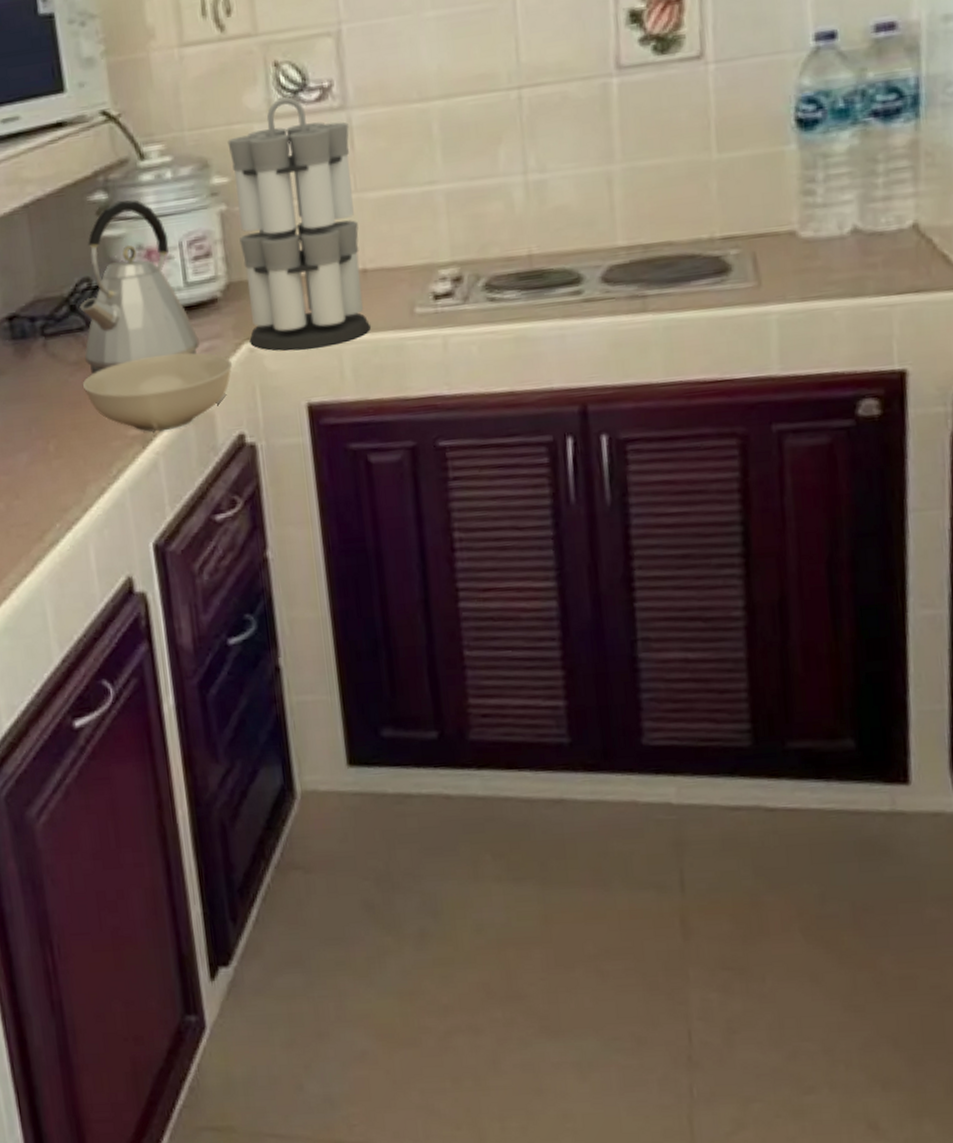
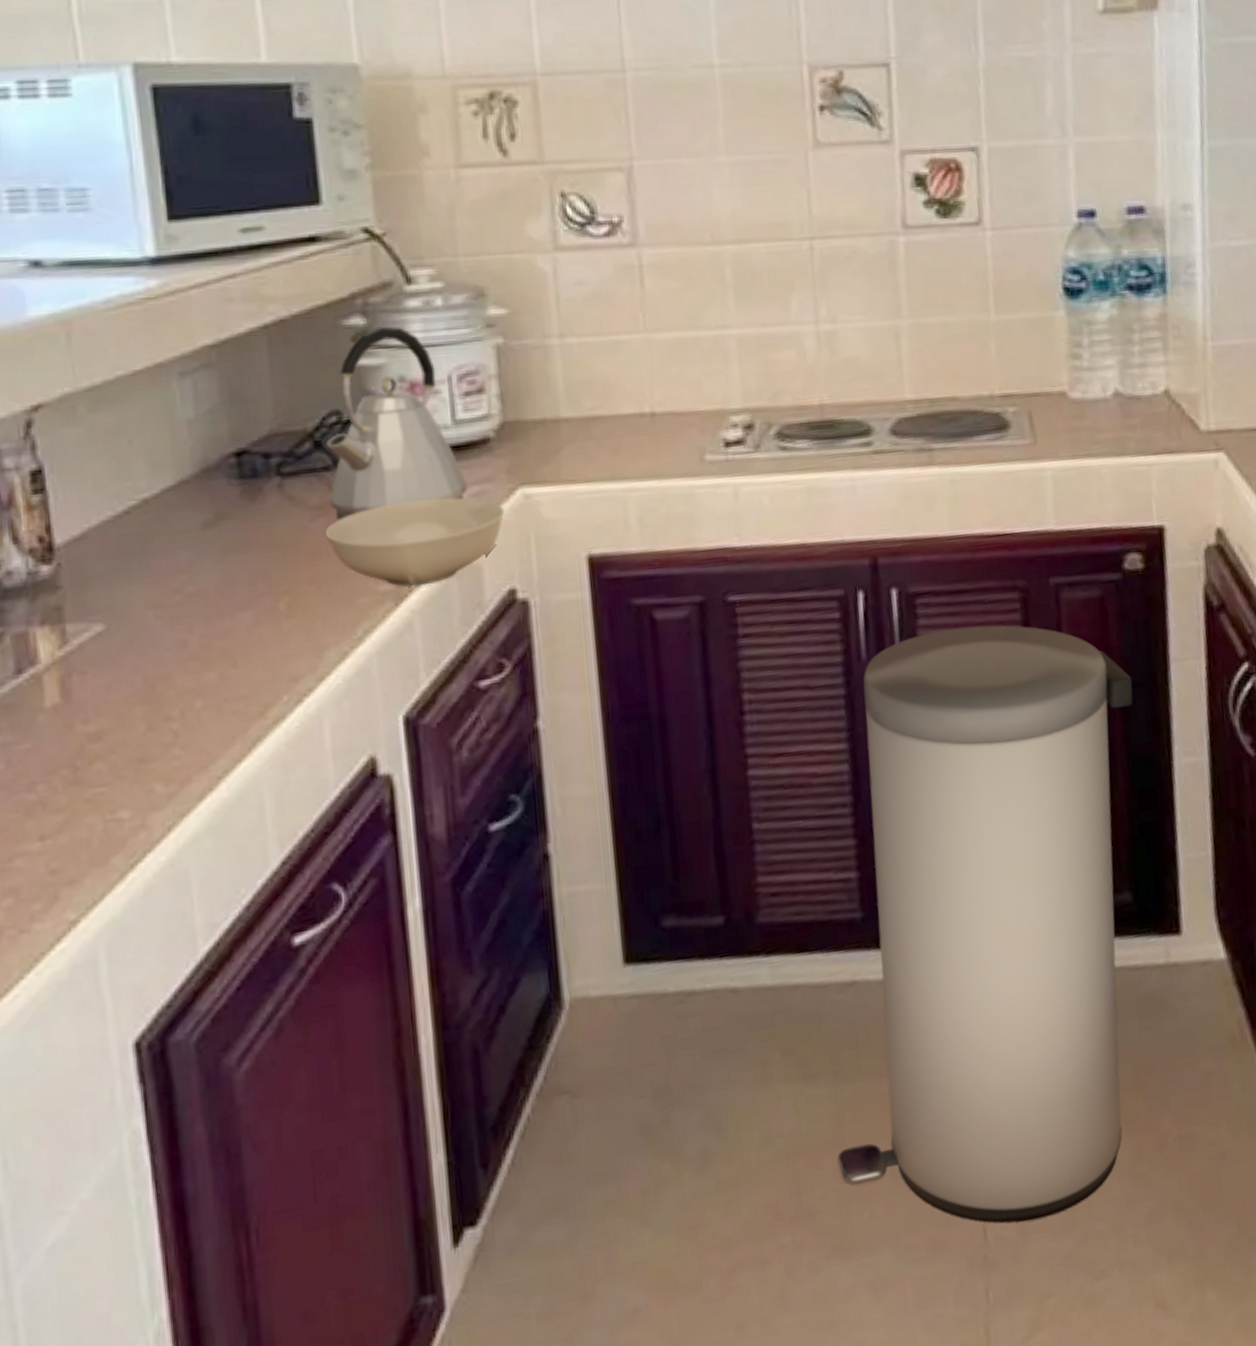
spice rack: present [227,97,371,351] -> none [507,229,658,498]
pedal bin: none [545,471,864,1031] -> present [837,625,1133,1223]

